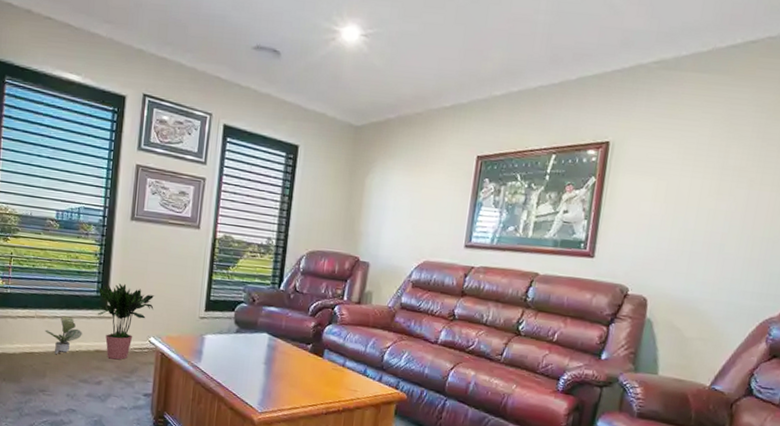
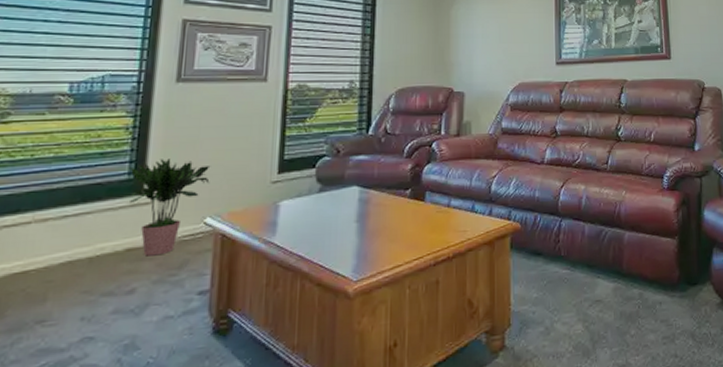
potted plant: present [45,316,82,354] -> none [47,212,106,266]

